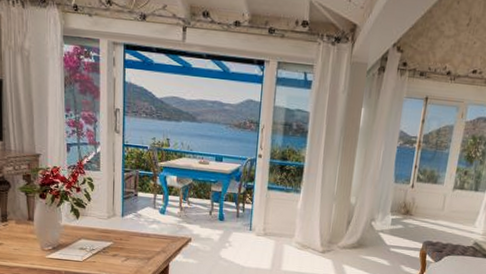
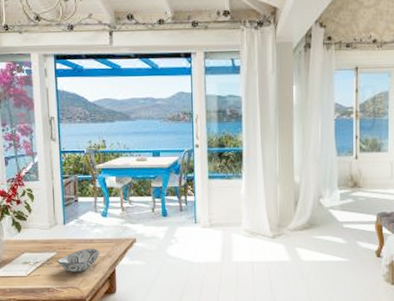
decorative bowl: none [113,241,155,264] -> present [57,248,100,273]

